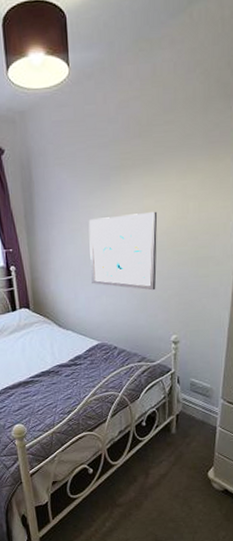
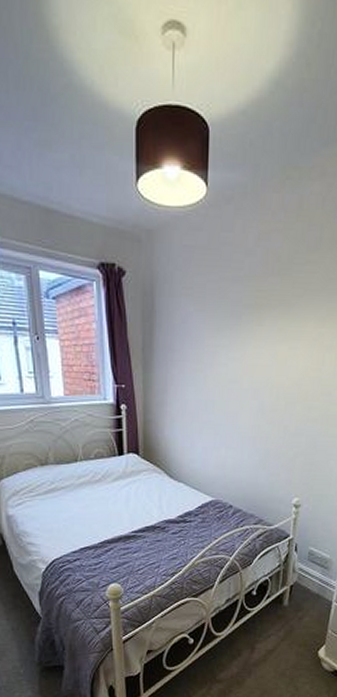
wall art: present [88,211,158,291] -> none [211,359,290,447]

